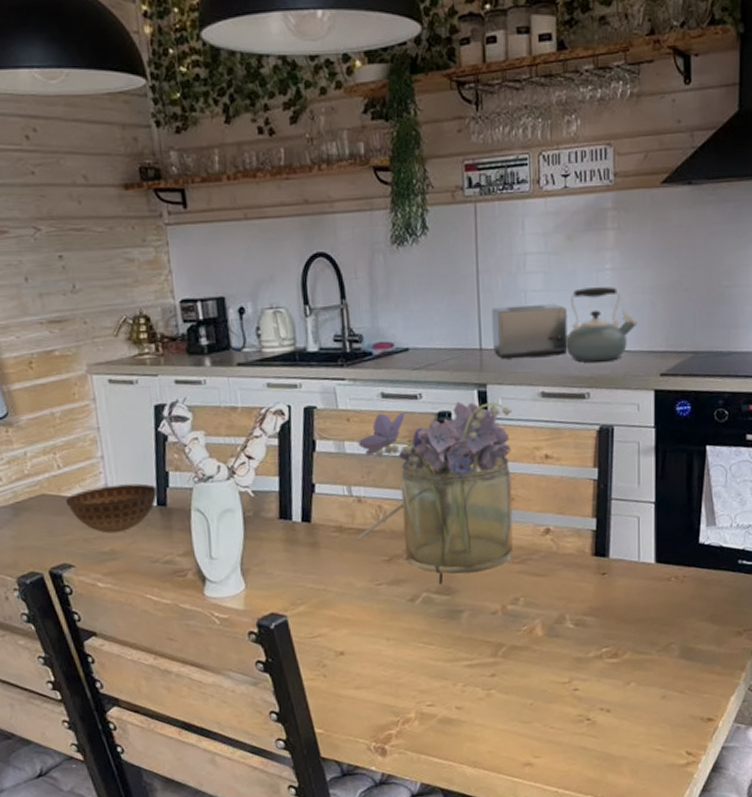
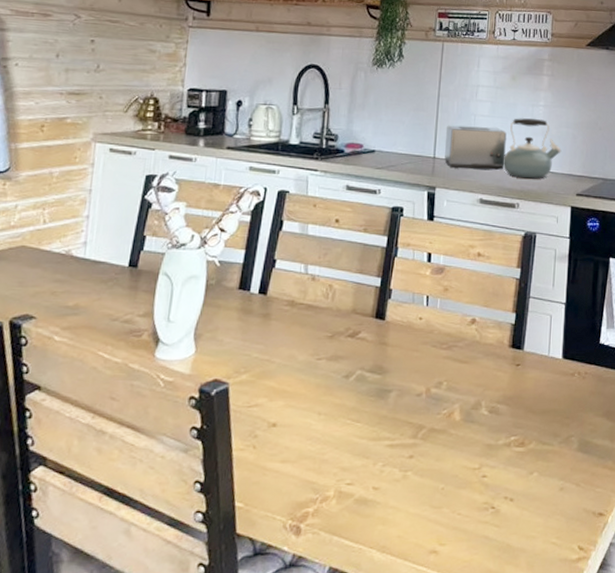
bowl: present [65,483,158,534] -> none [43,243,132,289]
flower bouquet: present [356,401,514,584] -> none [305,199,454,363]

